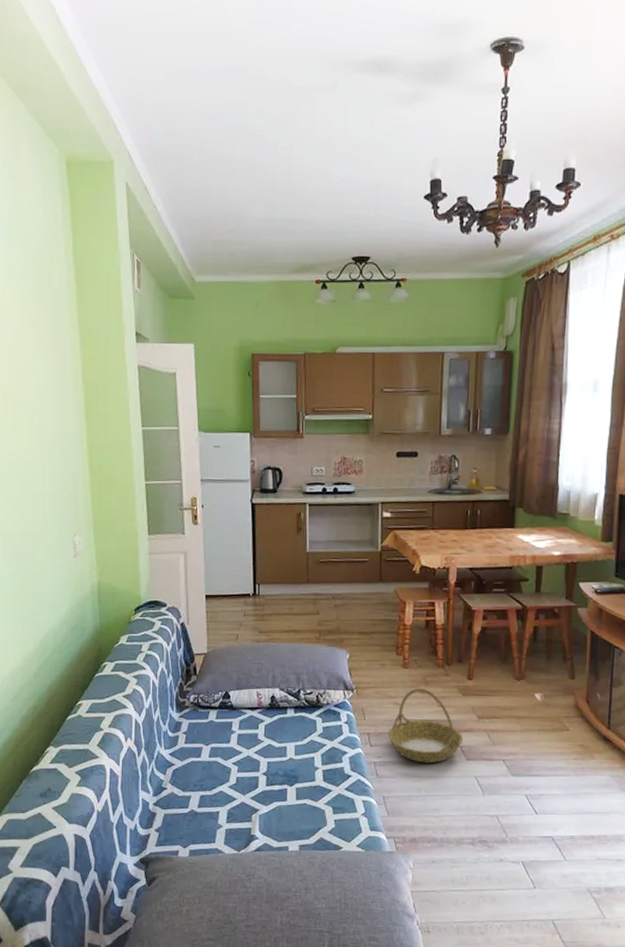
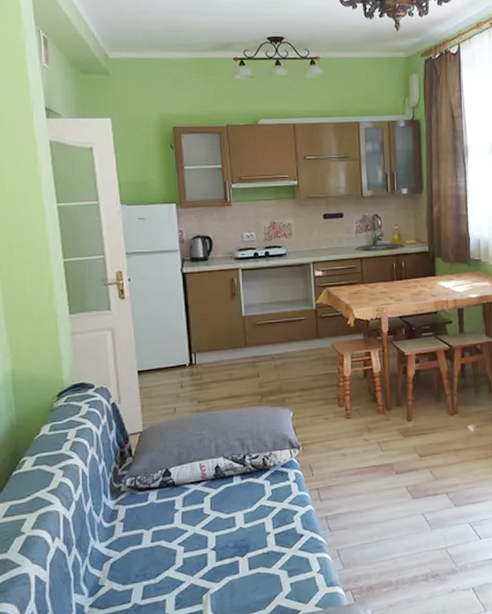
basket: present [387,688,464,764] -> none [336,436,409,509]

